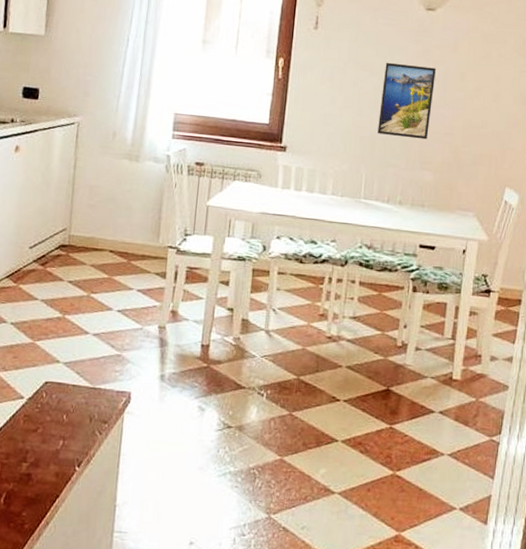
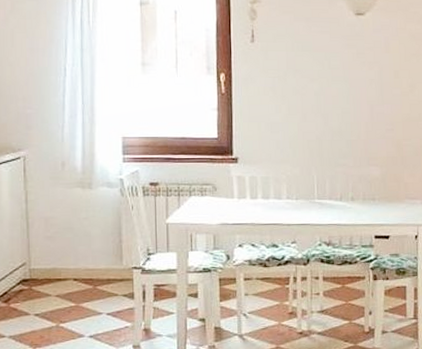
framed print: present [377,62,437,140] -> none [323,67,372,137]

